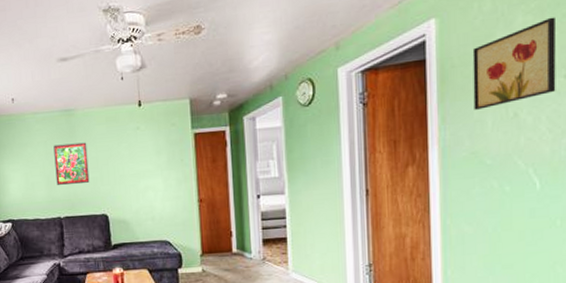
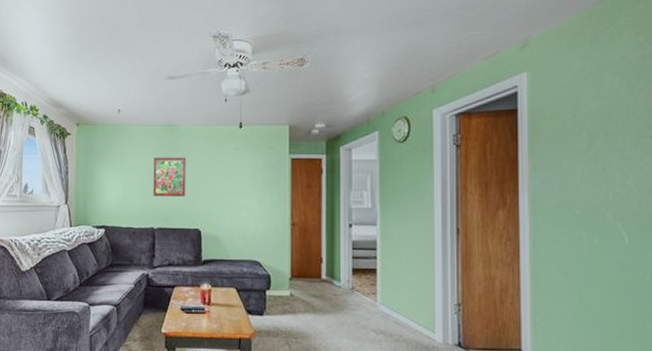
wall art: present [472,17,556,110] -> none [562,81,643,161]

